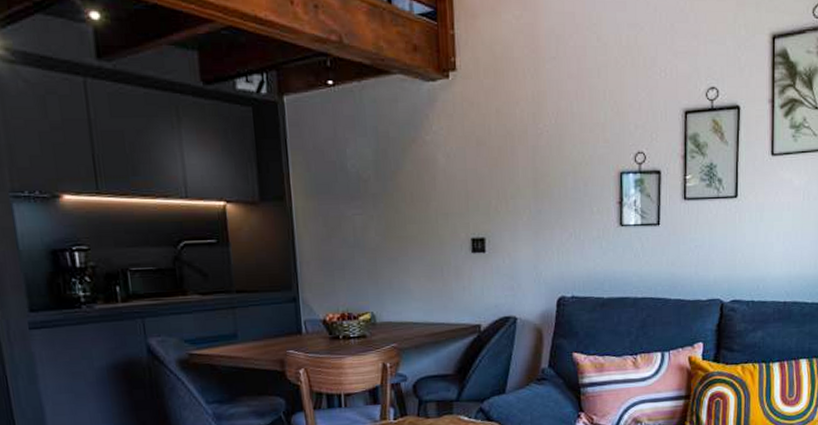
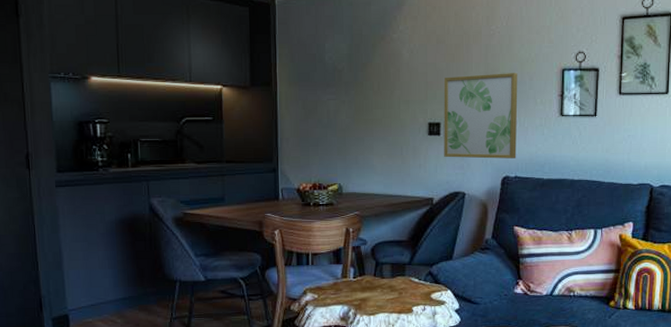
wall art: none [487,178,573,278] -> present [443,73,518,159]

